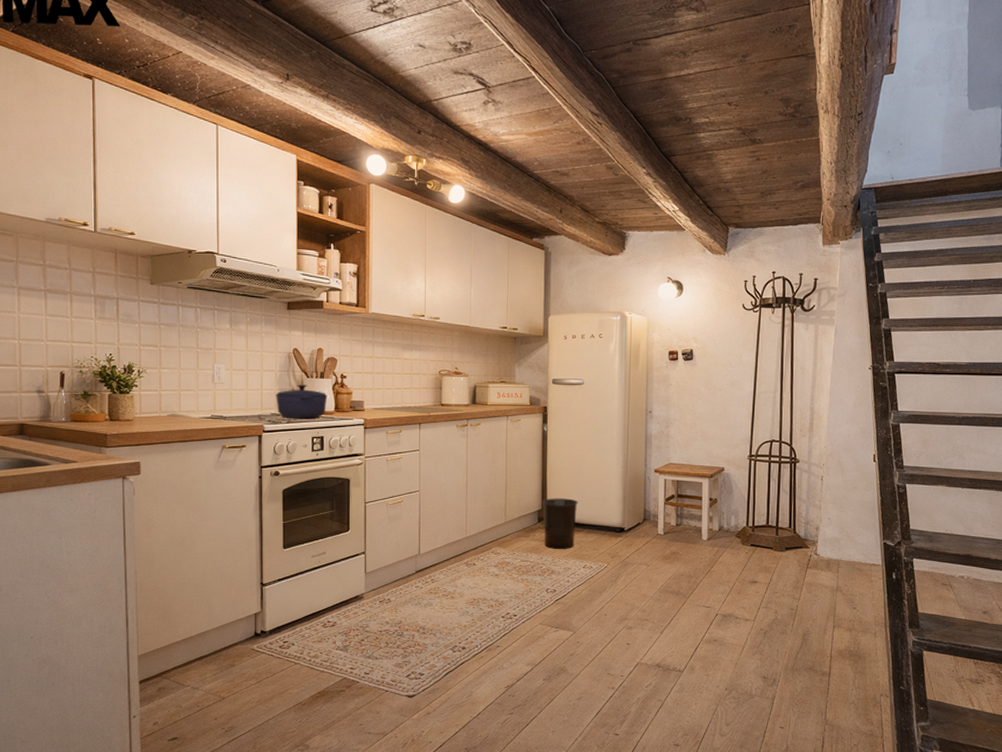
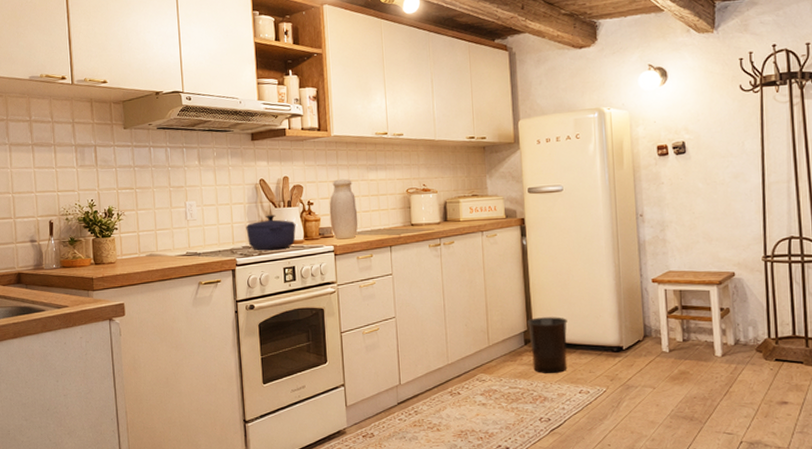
jar: none [362,355,390,414] -> present [329,178,358,240]

